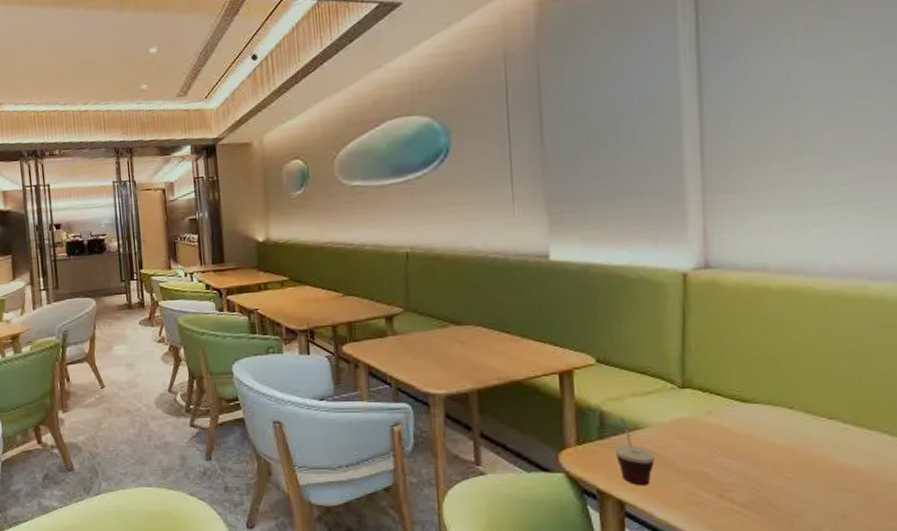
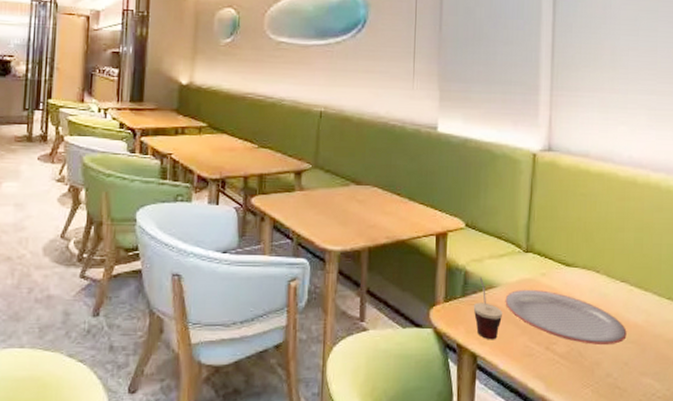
plate: none [657,429,841,493] -> present [505,289,627,344]

